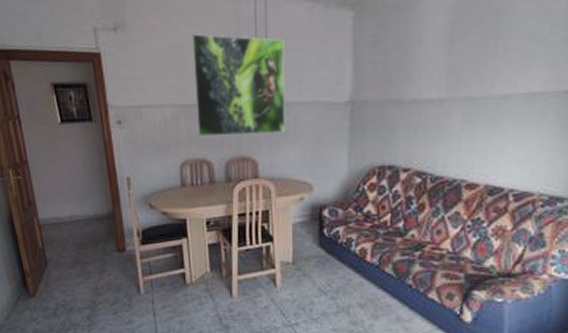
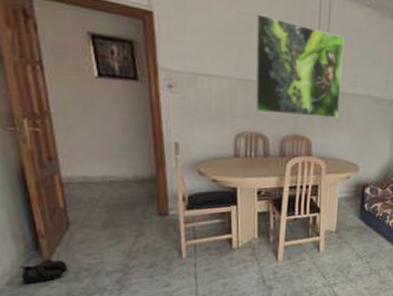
boots: none [14,296,48,320] -> present [21,259,67,285]

